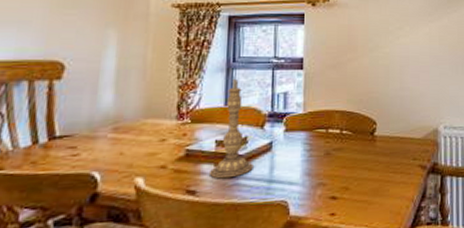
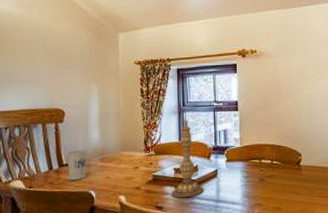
cup: none [62,117,93,159] -> present [67,150,87,181]

